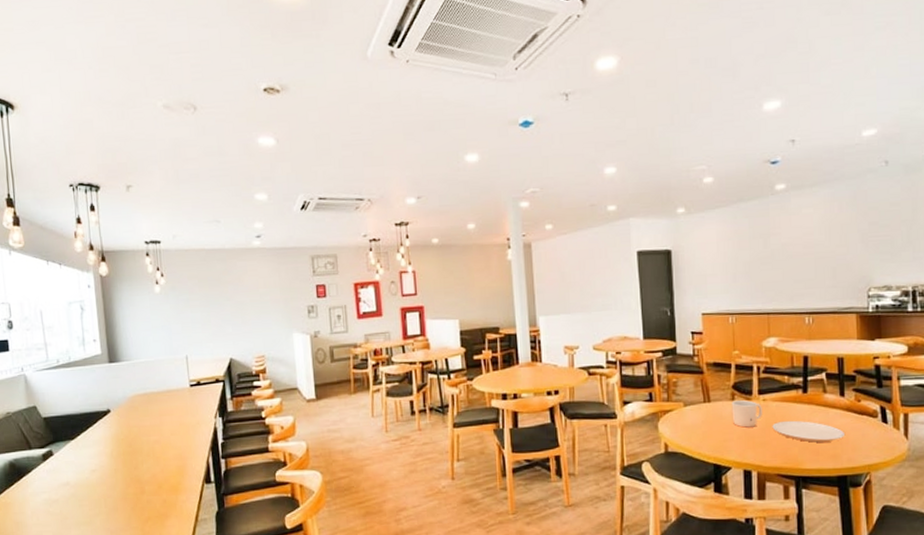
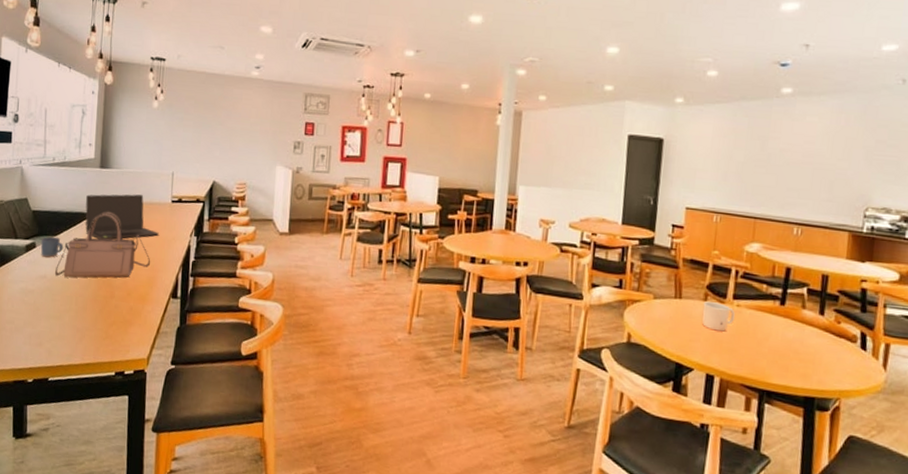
mug: none [57,440,83,464] -> present [40,236,64,258]
handbag: none [77,407,178,481] -> present [54,212,151,278]
laptop: none [99,384,182,436] -> present [85,194,159,240]
plate: present [772,420,844,443] -> none [742,330,818,360]

